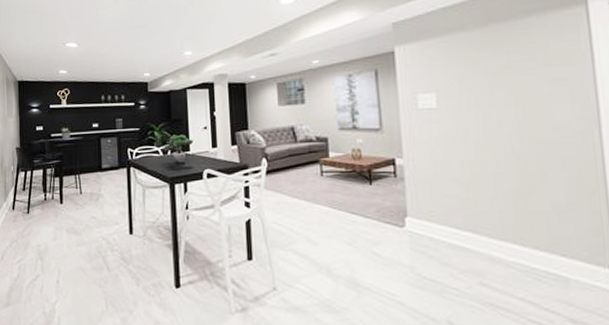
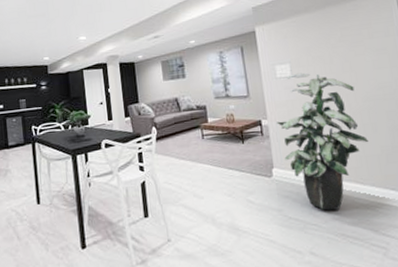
indoor plant: none [415,104,534,274] -> present [277,72,368,211]

